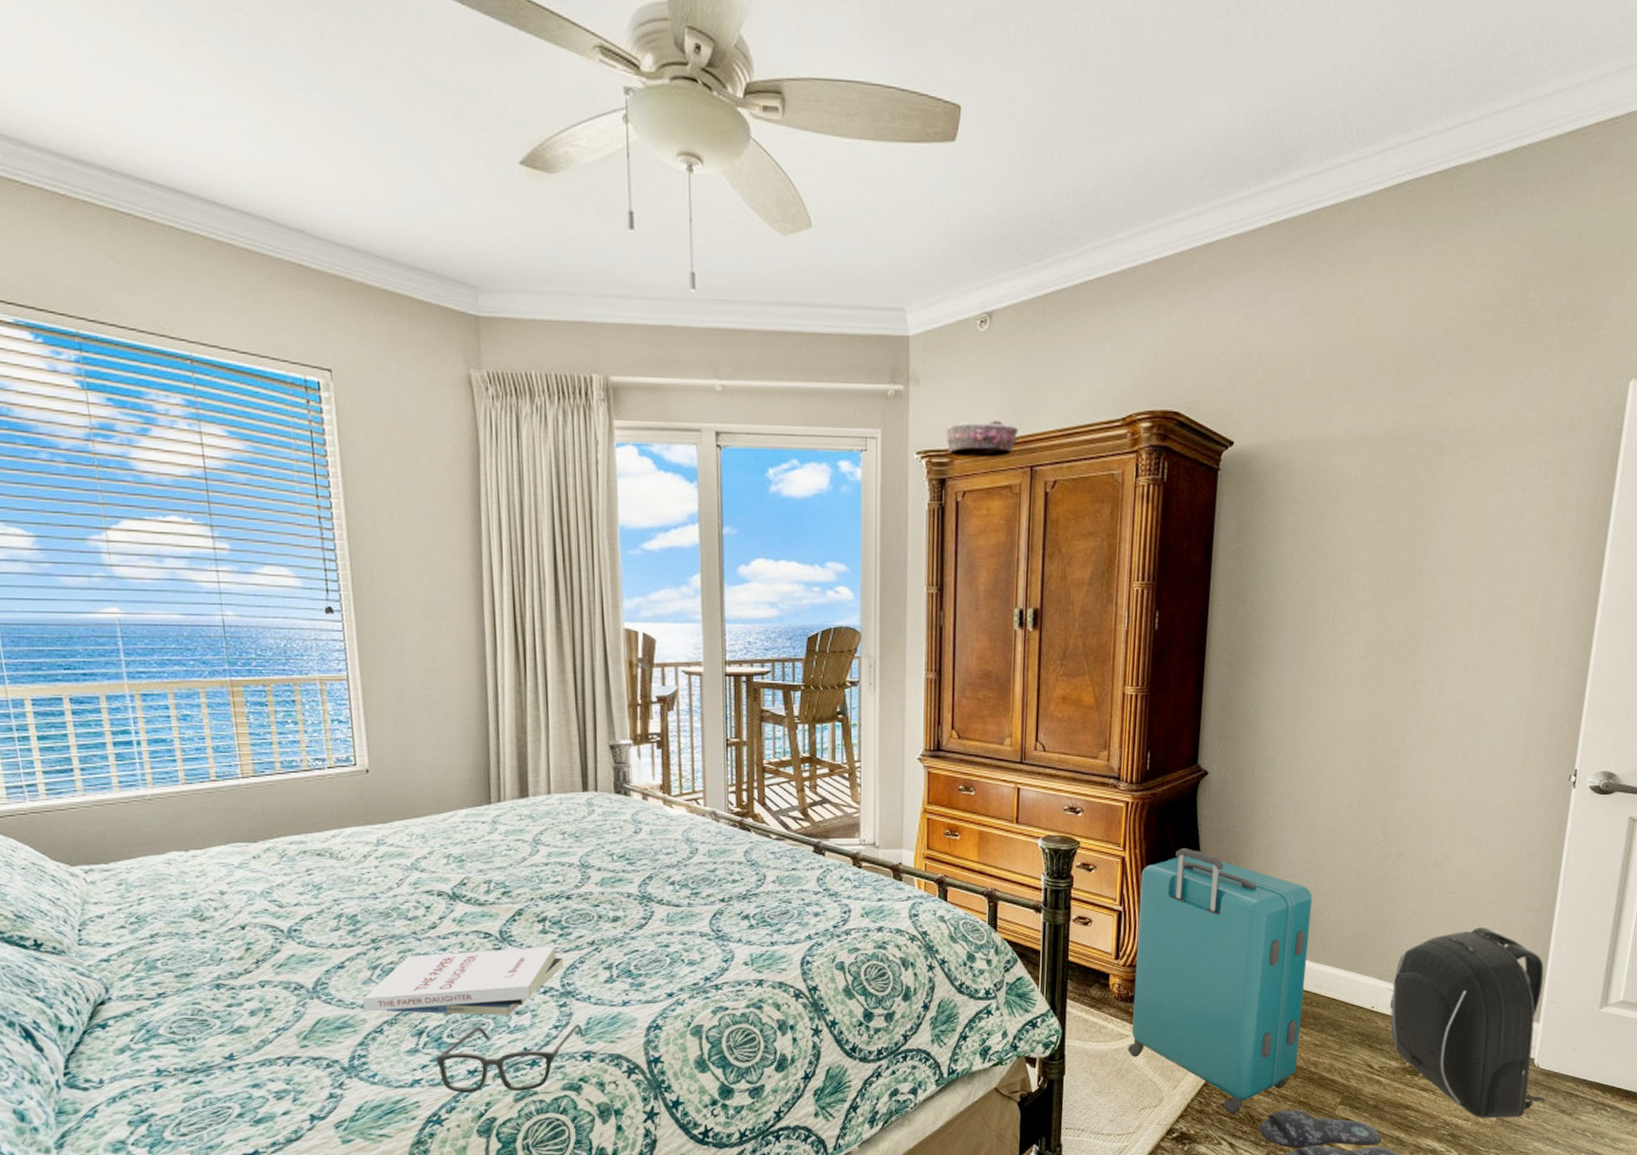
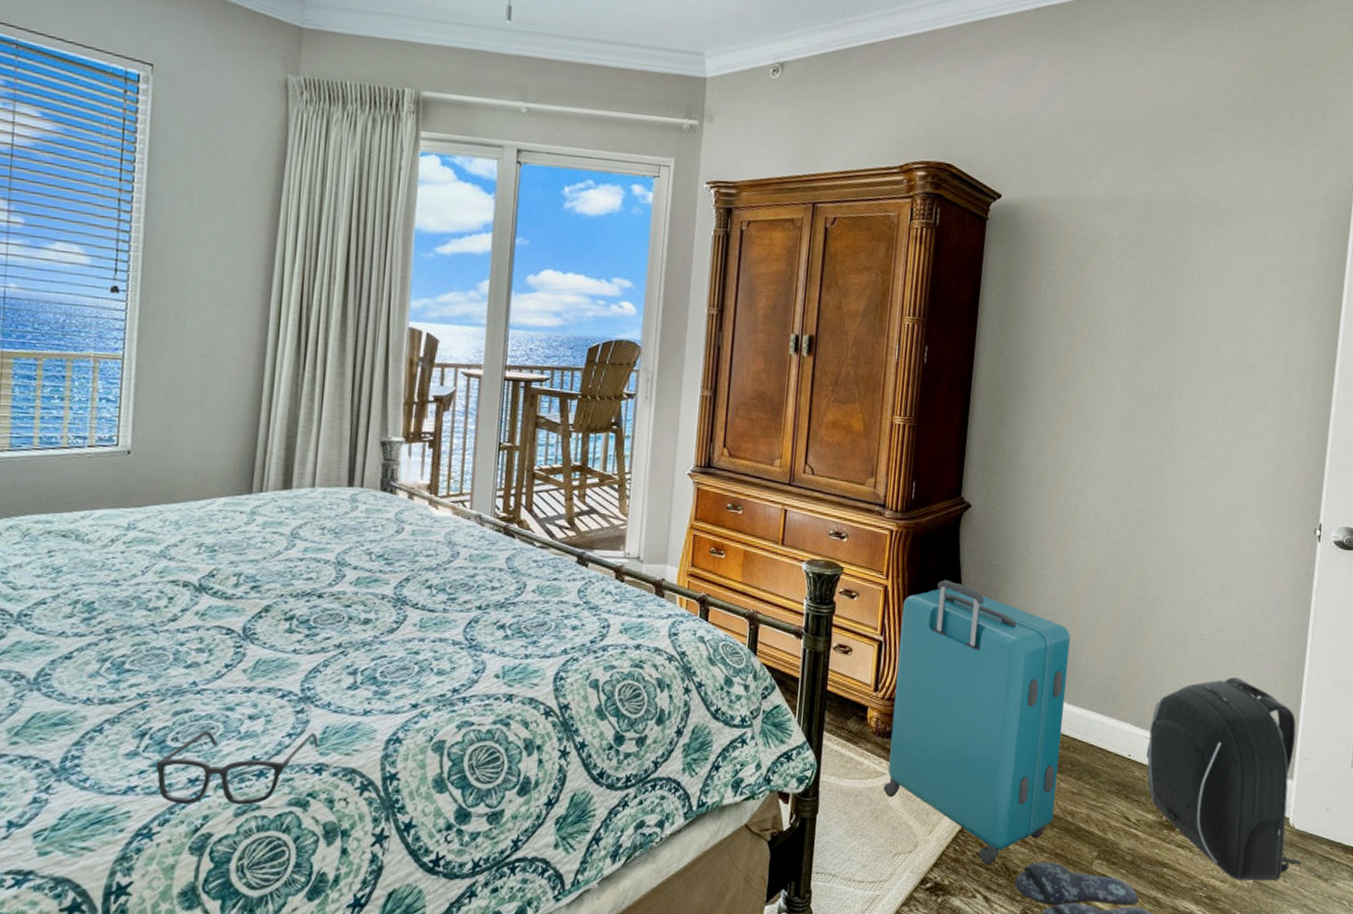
books: present [362,946,564,1015] -> none [85,646,307,719]
decorative basket: present [945,419,1019,458] -> none [735,157,803,193]

